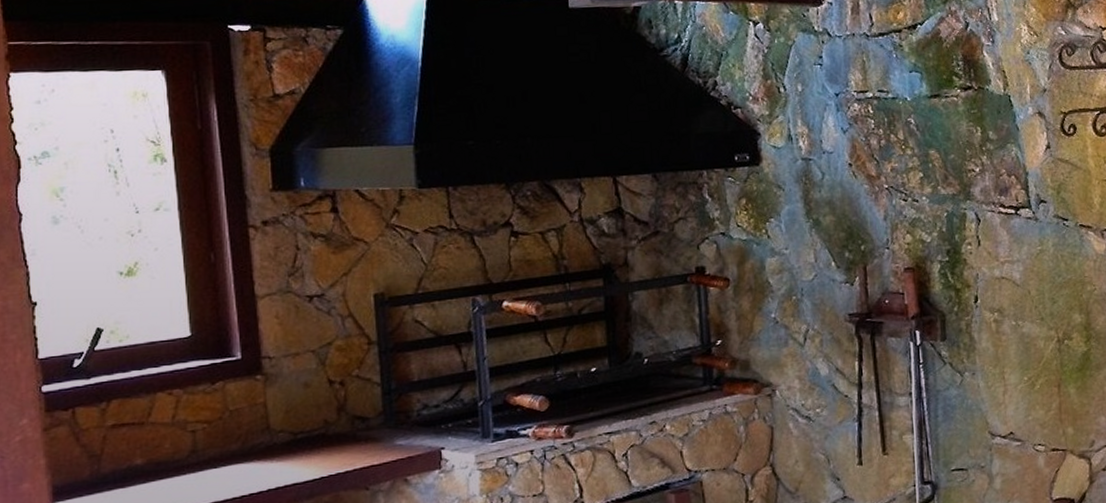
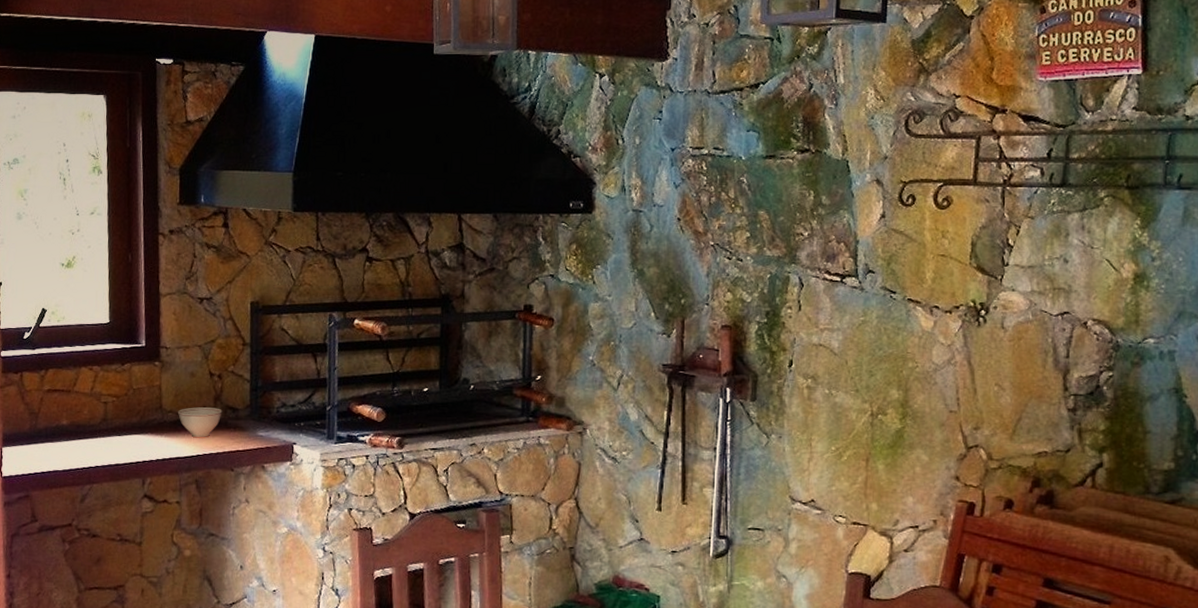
bowl: none [290,420,349,458] -> present [177,407,222,438]

